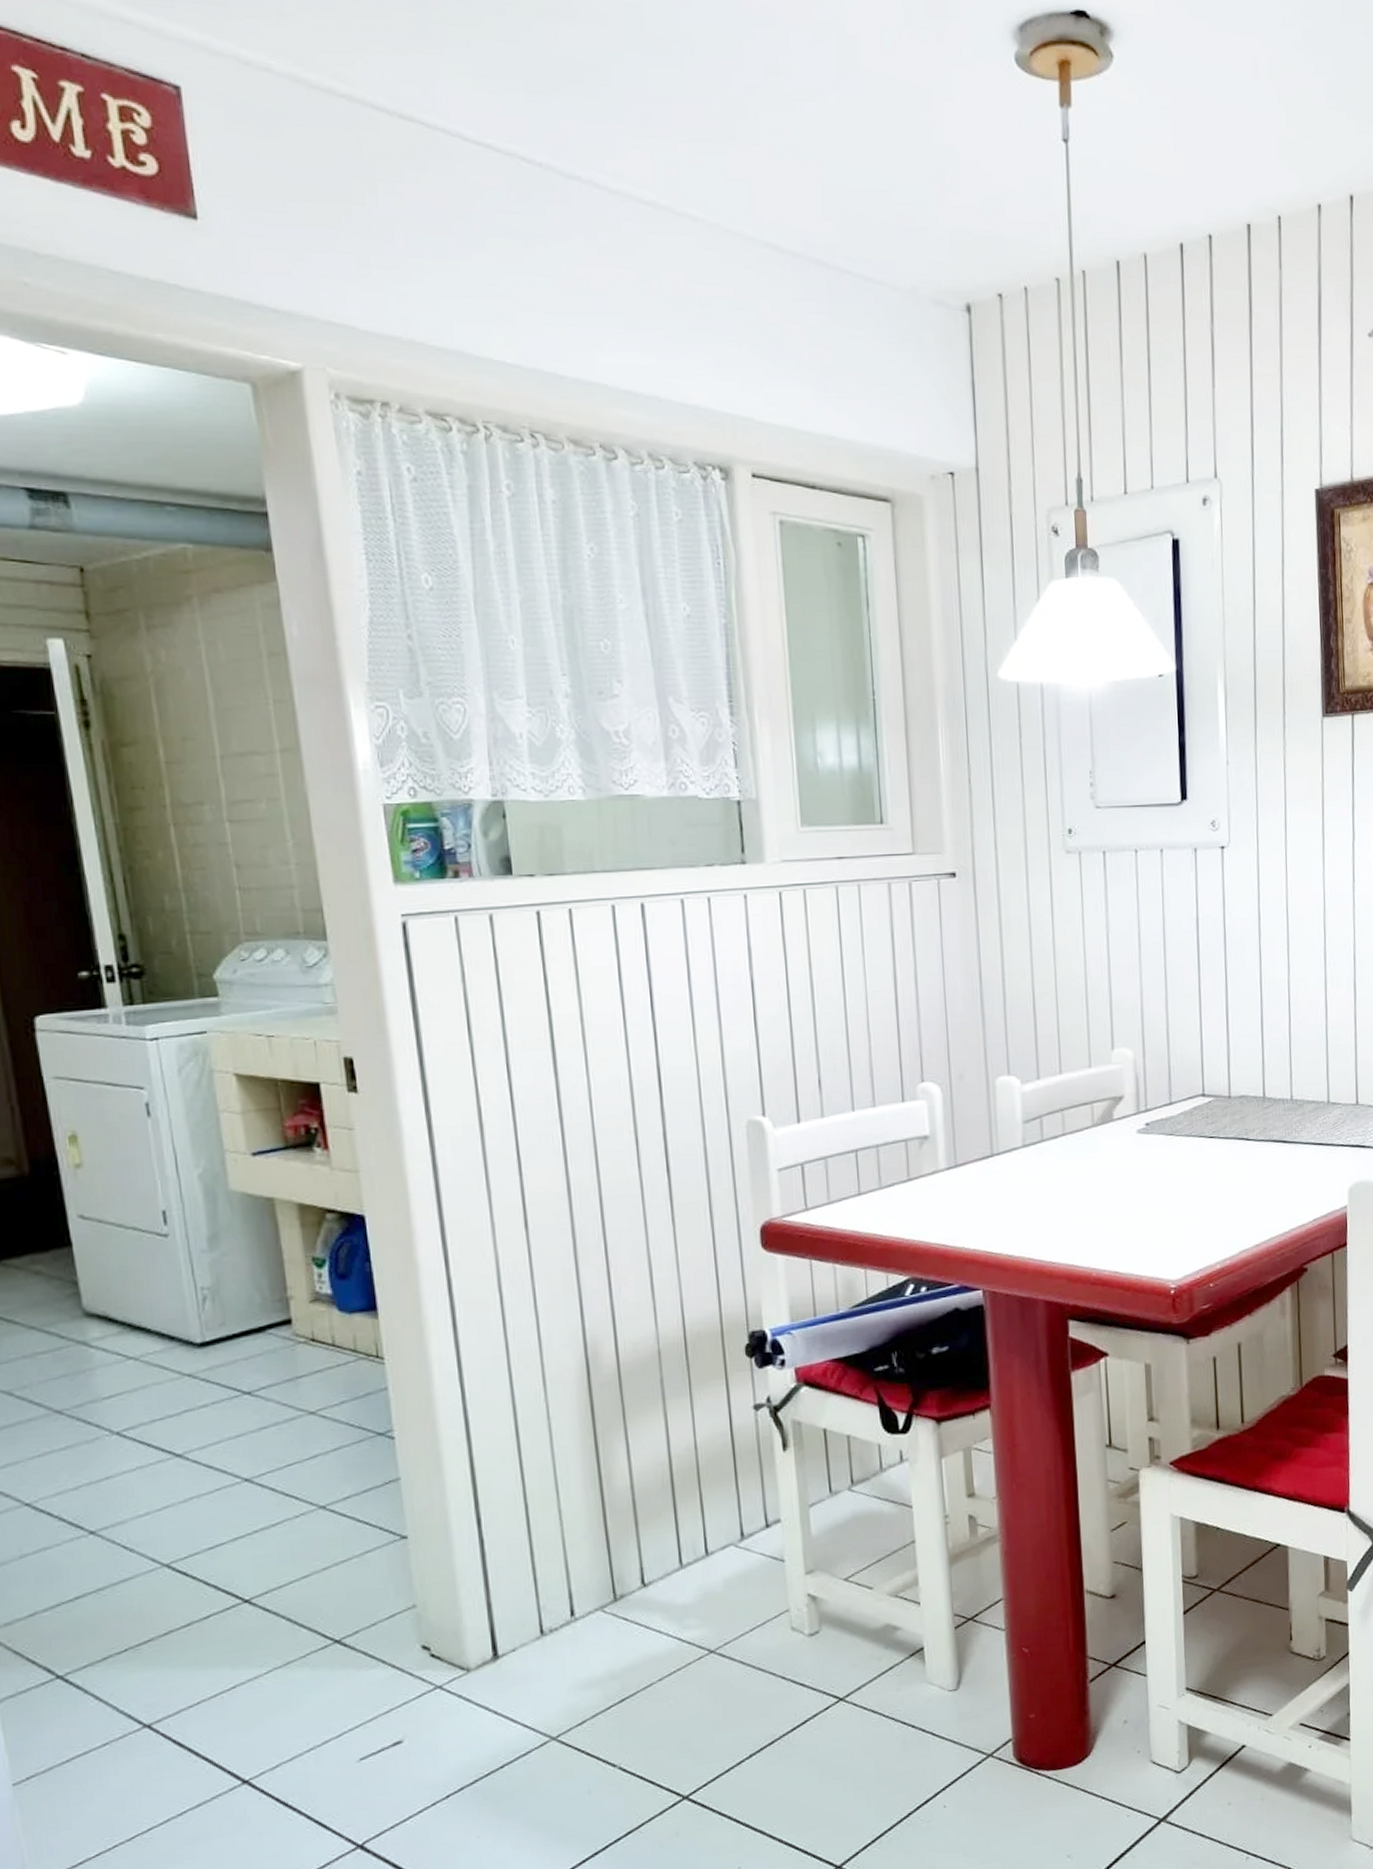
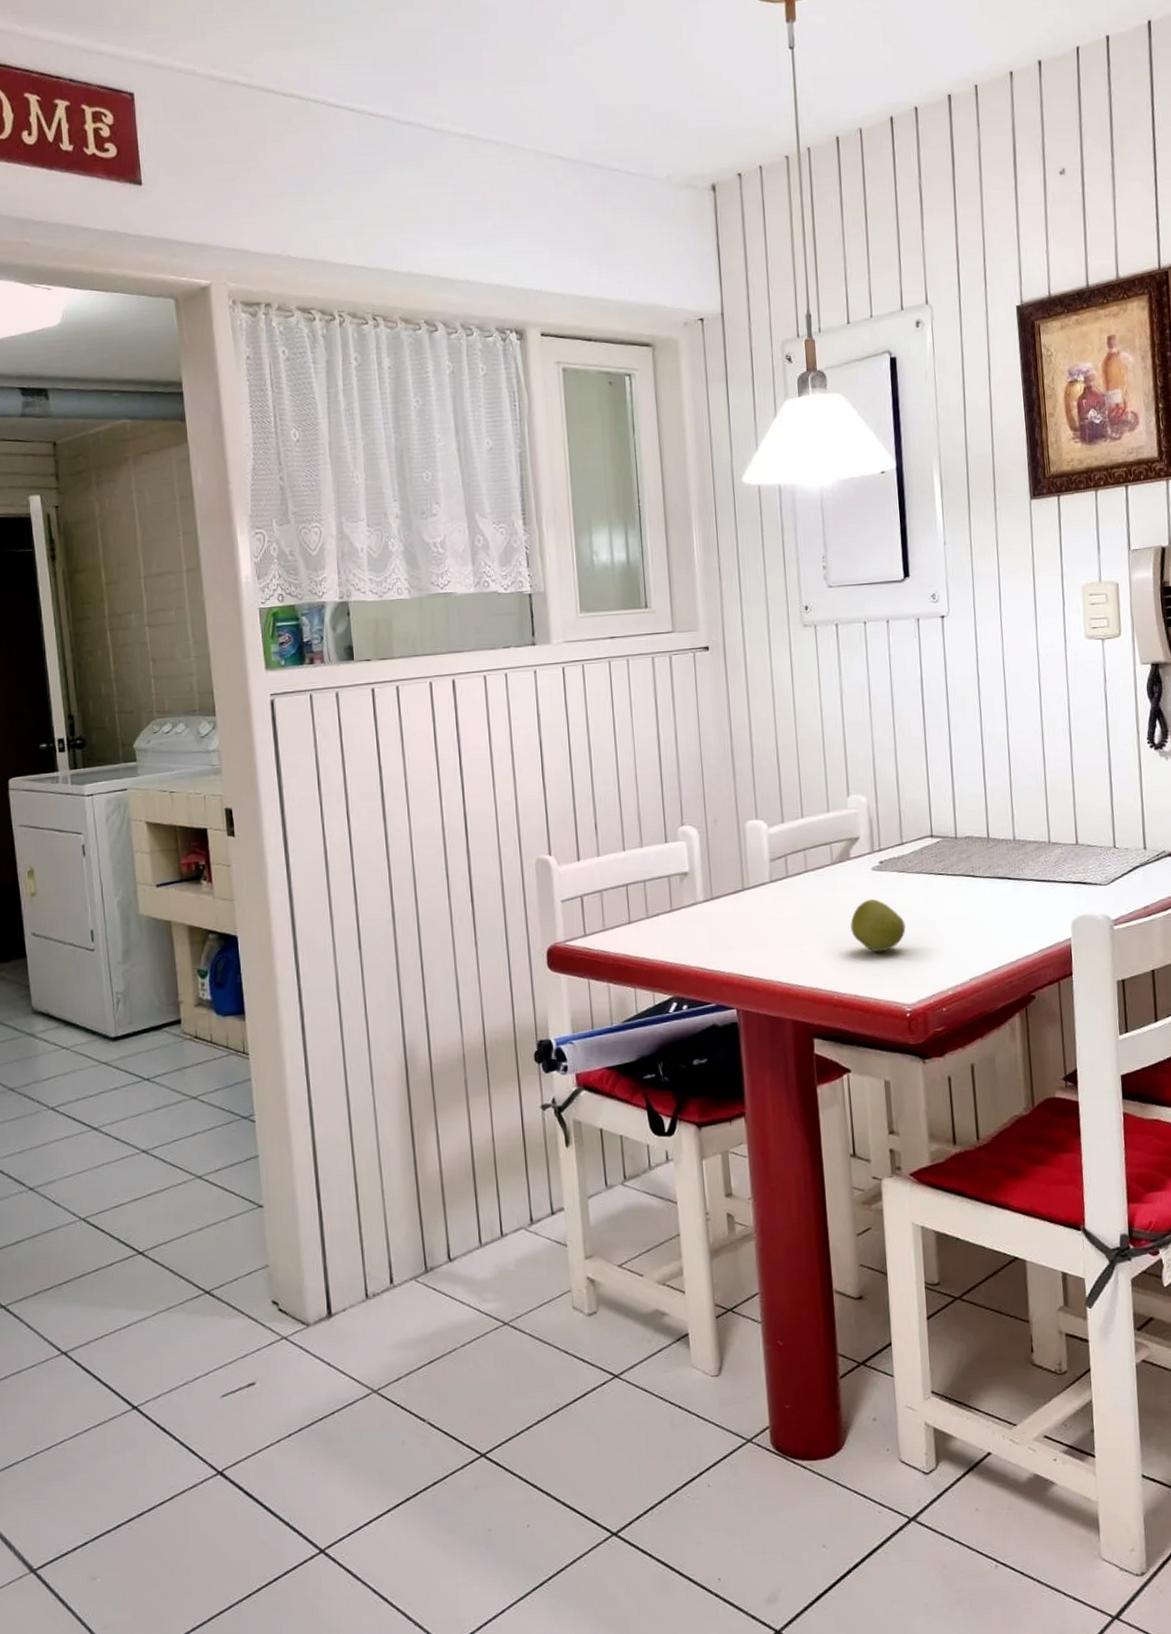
apple: none [1112,1165,1172,1224] -> present [850,899,906,952]

